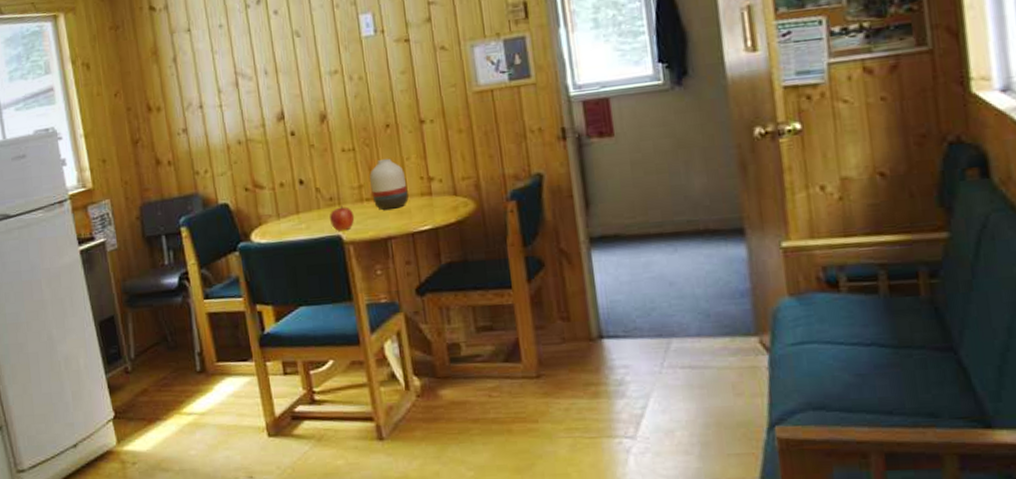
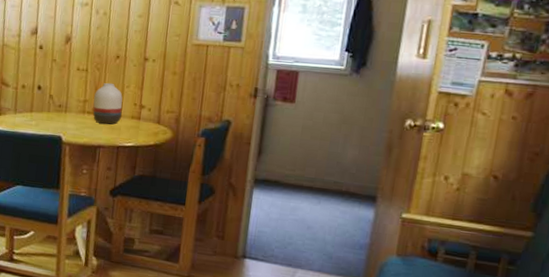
fruit: present [330,204,355,232] -> none [55,112,76,134]

